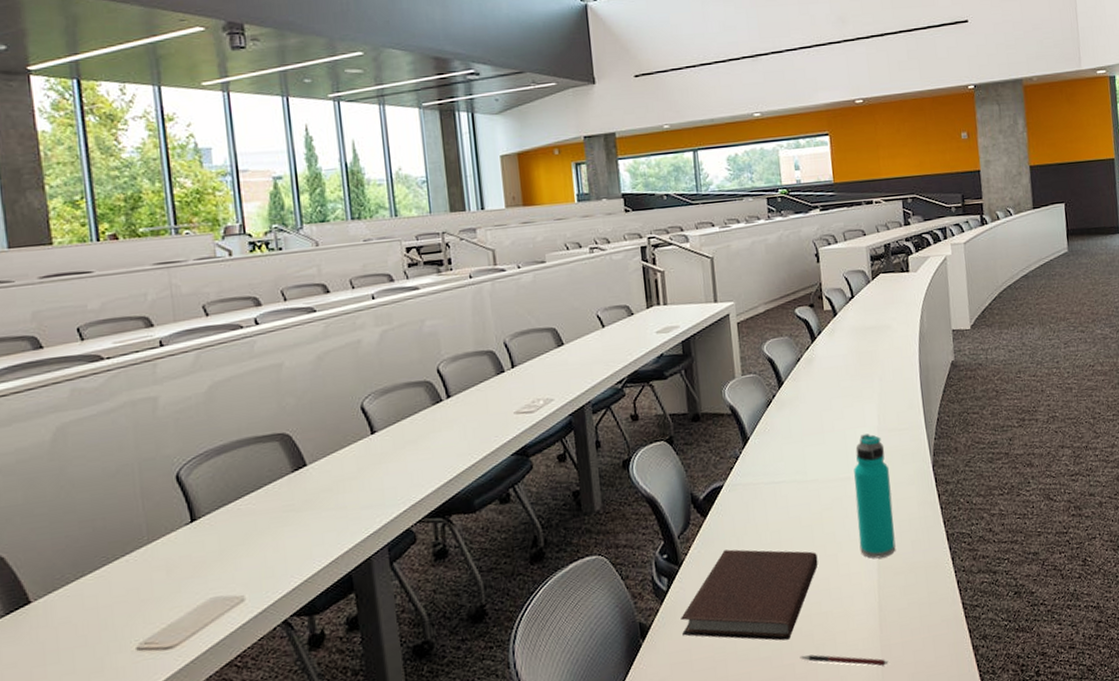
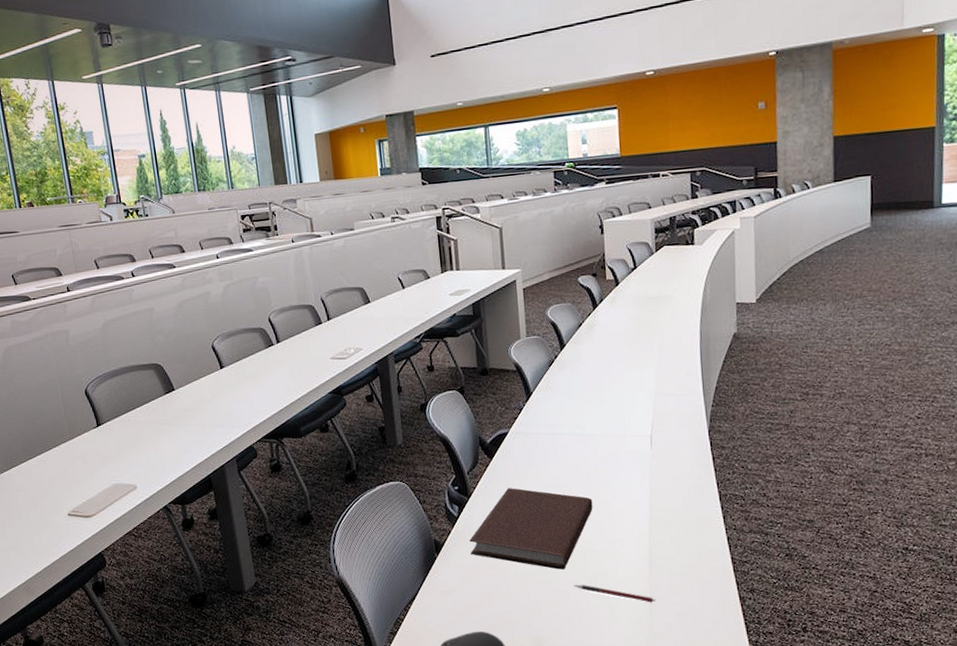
water bottle: present [854,433,896,559] -> none [630,396,668,510]

